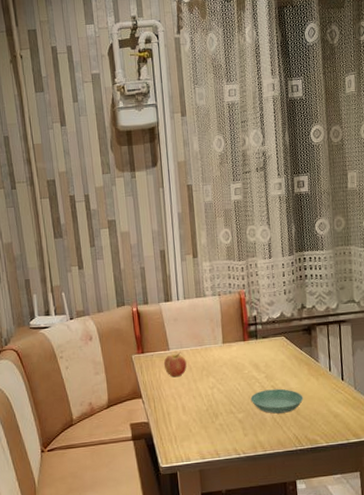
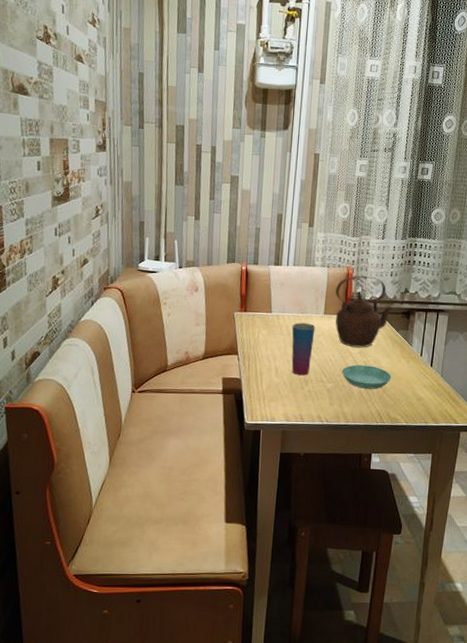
fruit: present [163,352,187,378] -> none [264,316,286,340]
cup: none [192,355,218,410] -> present [291,322,315,376]
teapot: none [230,298,293,373] -> present [335,275,393,348]

